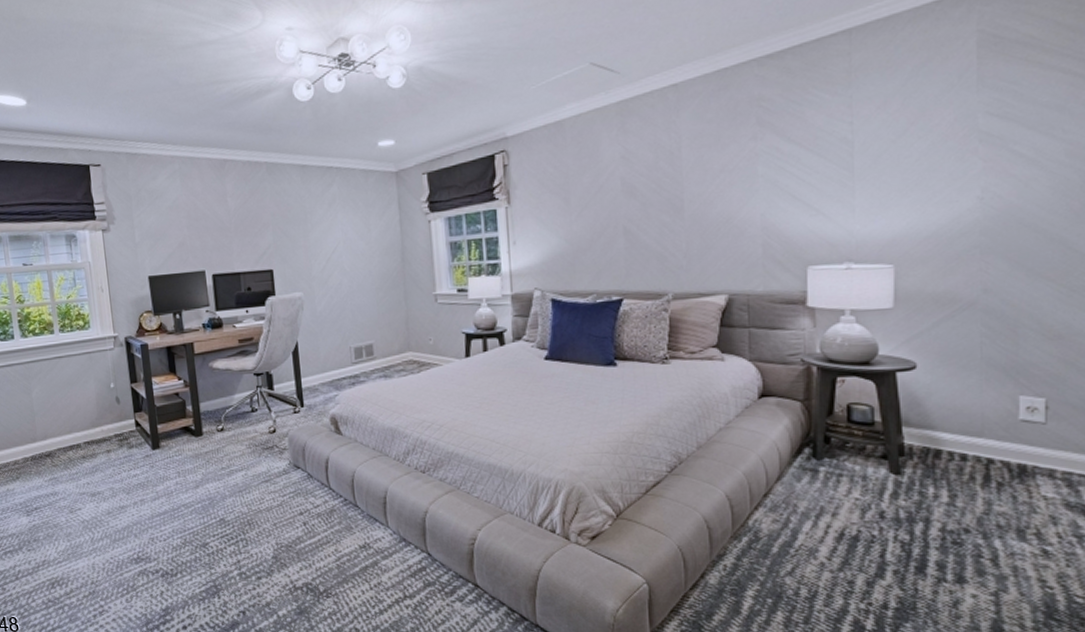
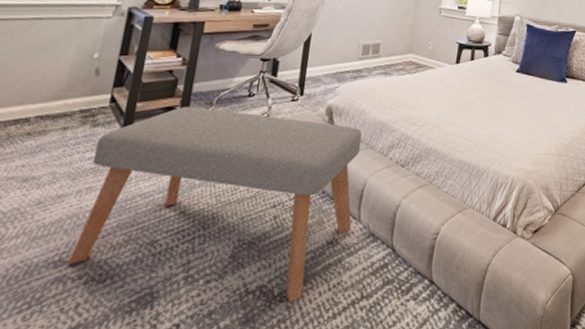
bench: none [136,425,381,599] -> present [68,107,363,303]

